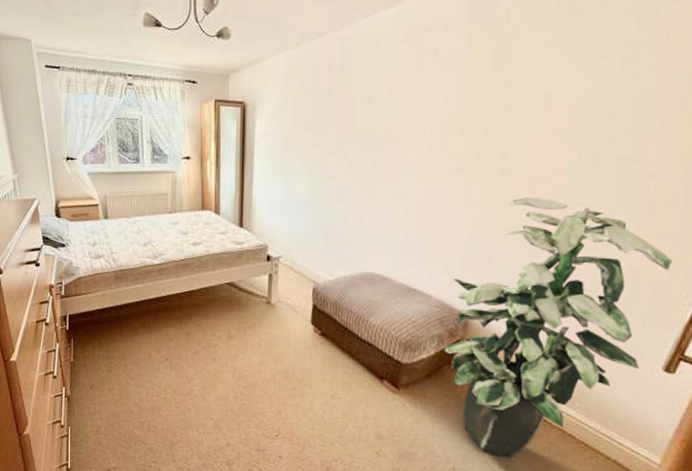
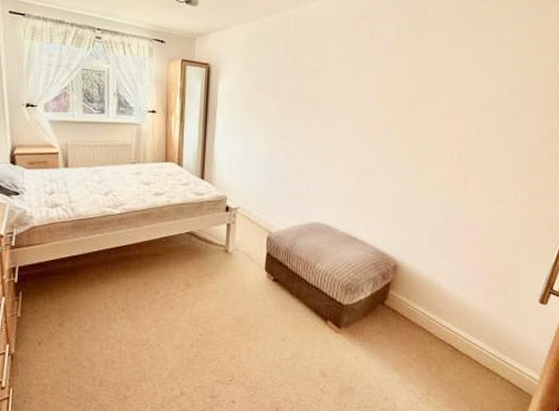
indoor plant: present [445,198,673,459] -> none [379,160,543,385]

